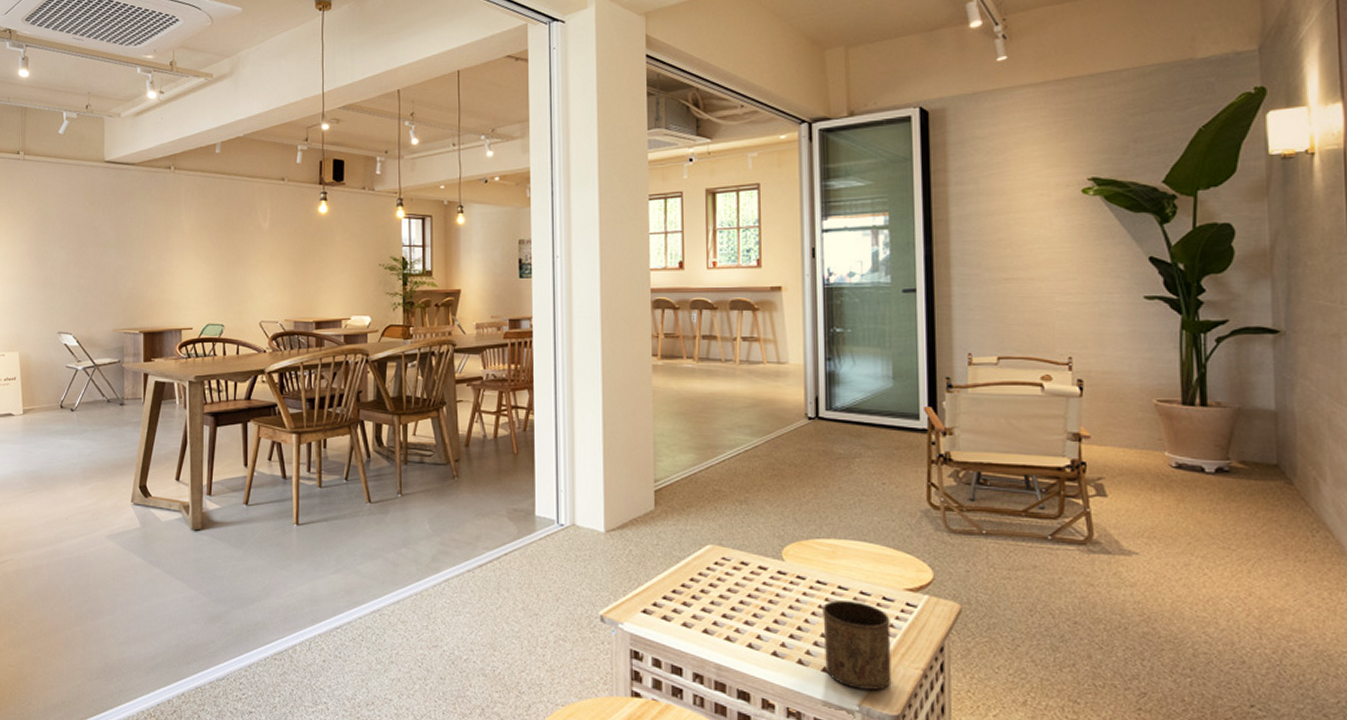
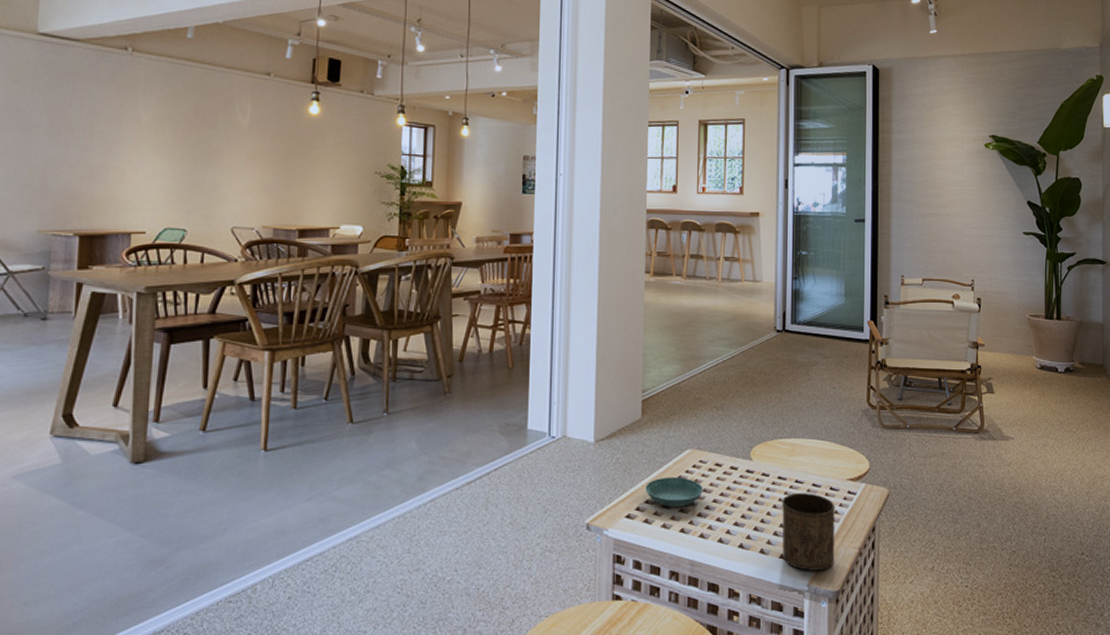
saucer: none [662,572,727,606] -> present [645,476,703,507]

